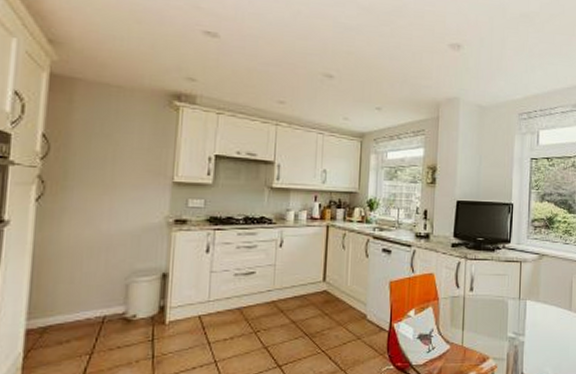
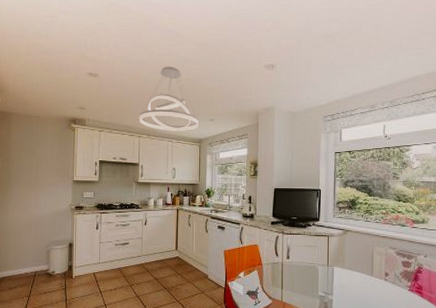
pendant light: none [277,32,361,121] -> present [139,66,199,131]

